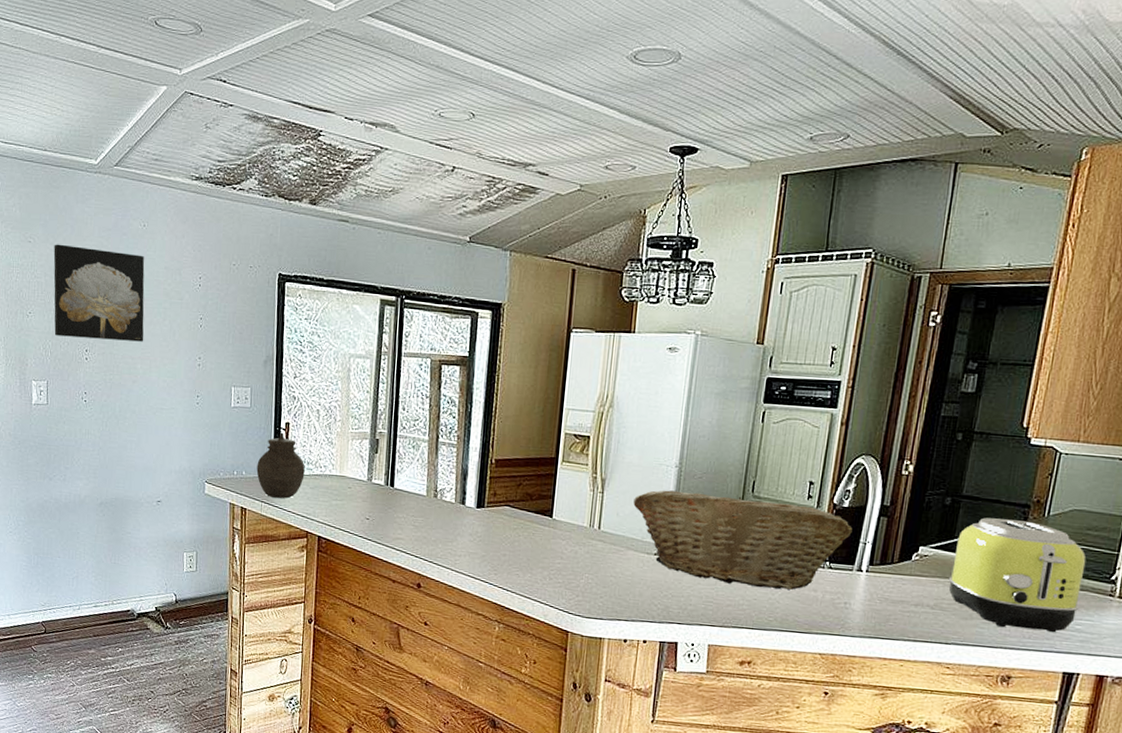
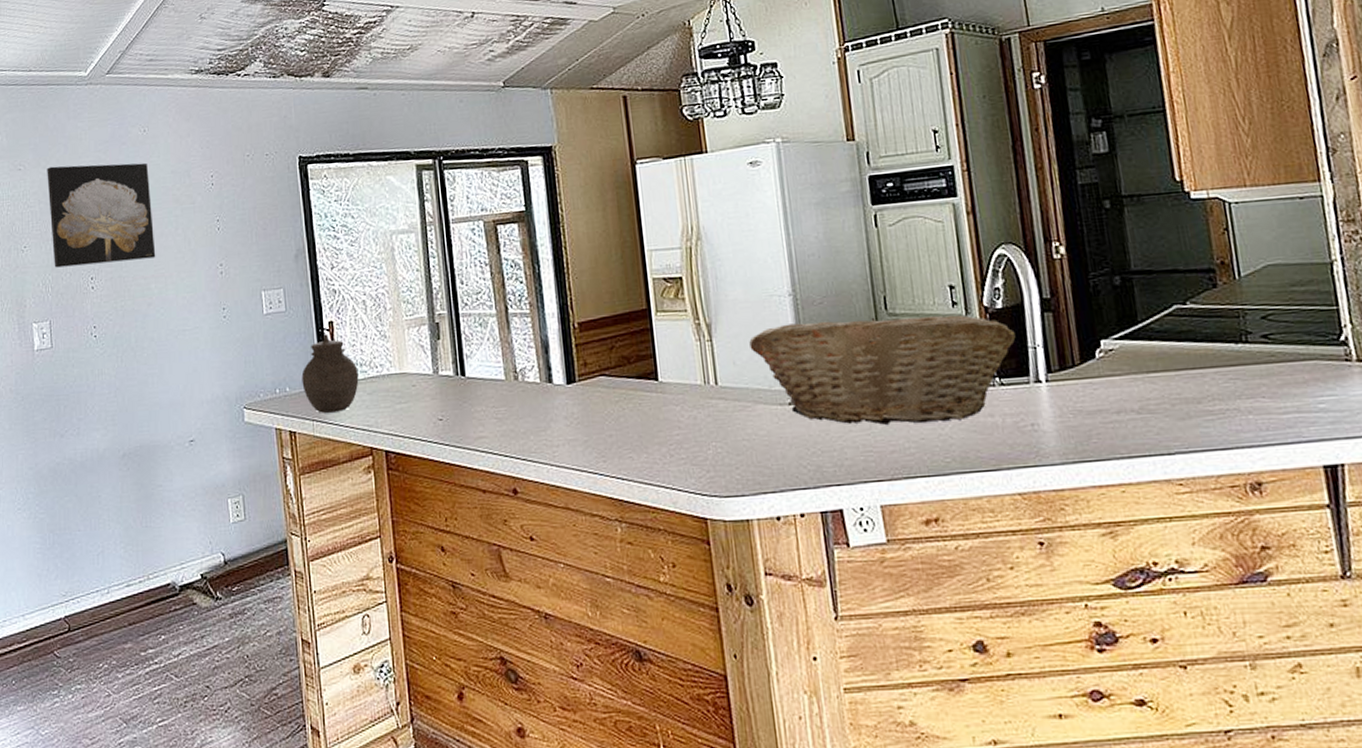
toaster: present [948,517,1086,633] -> none [1142,288,1316,423]

